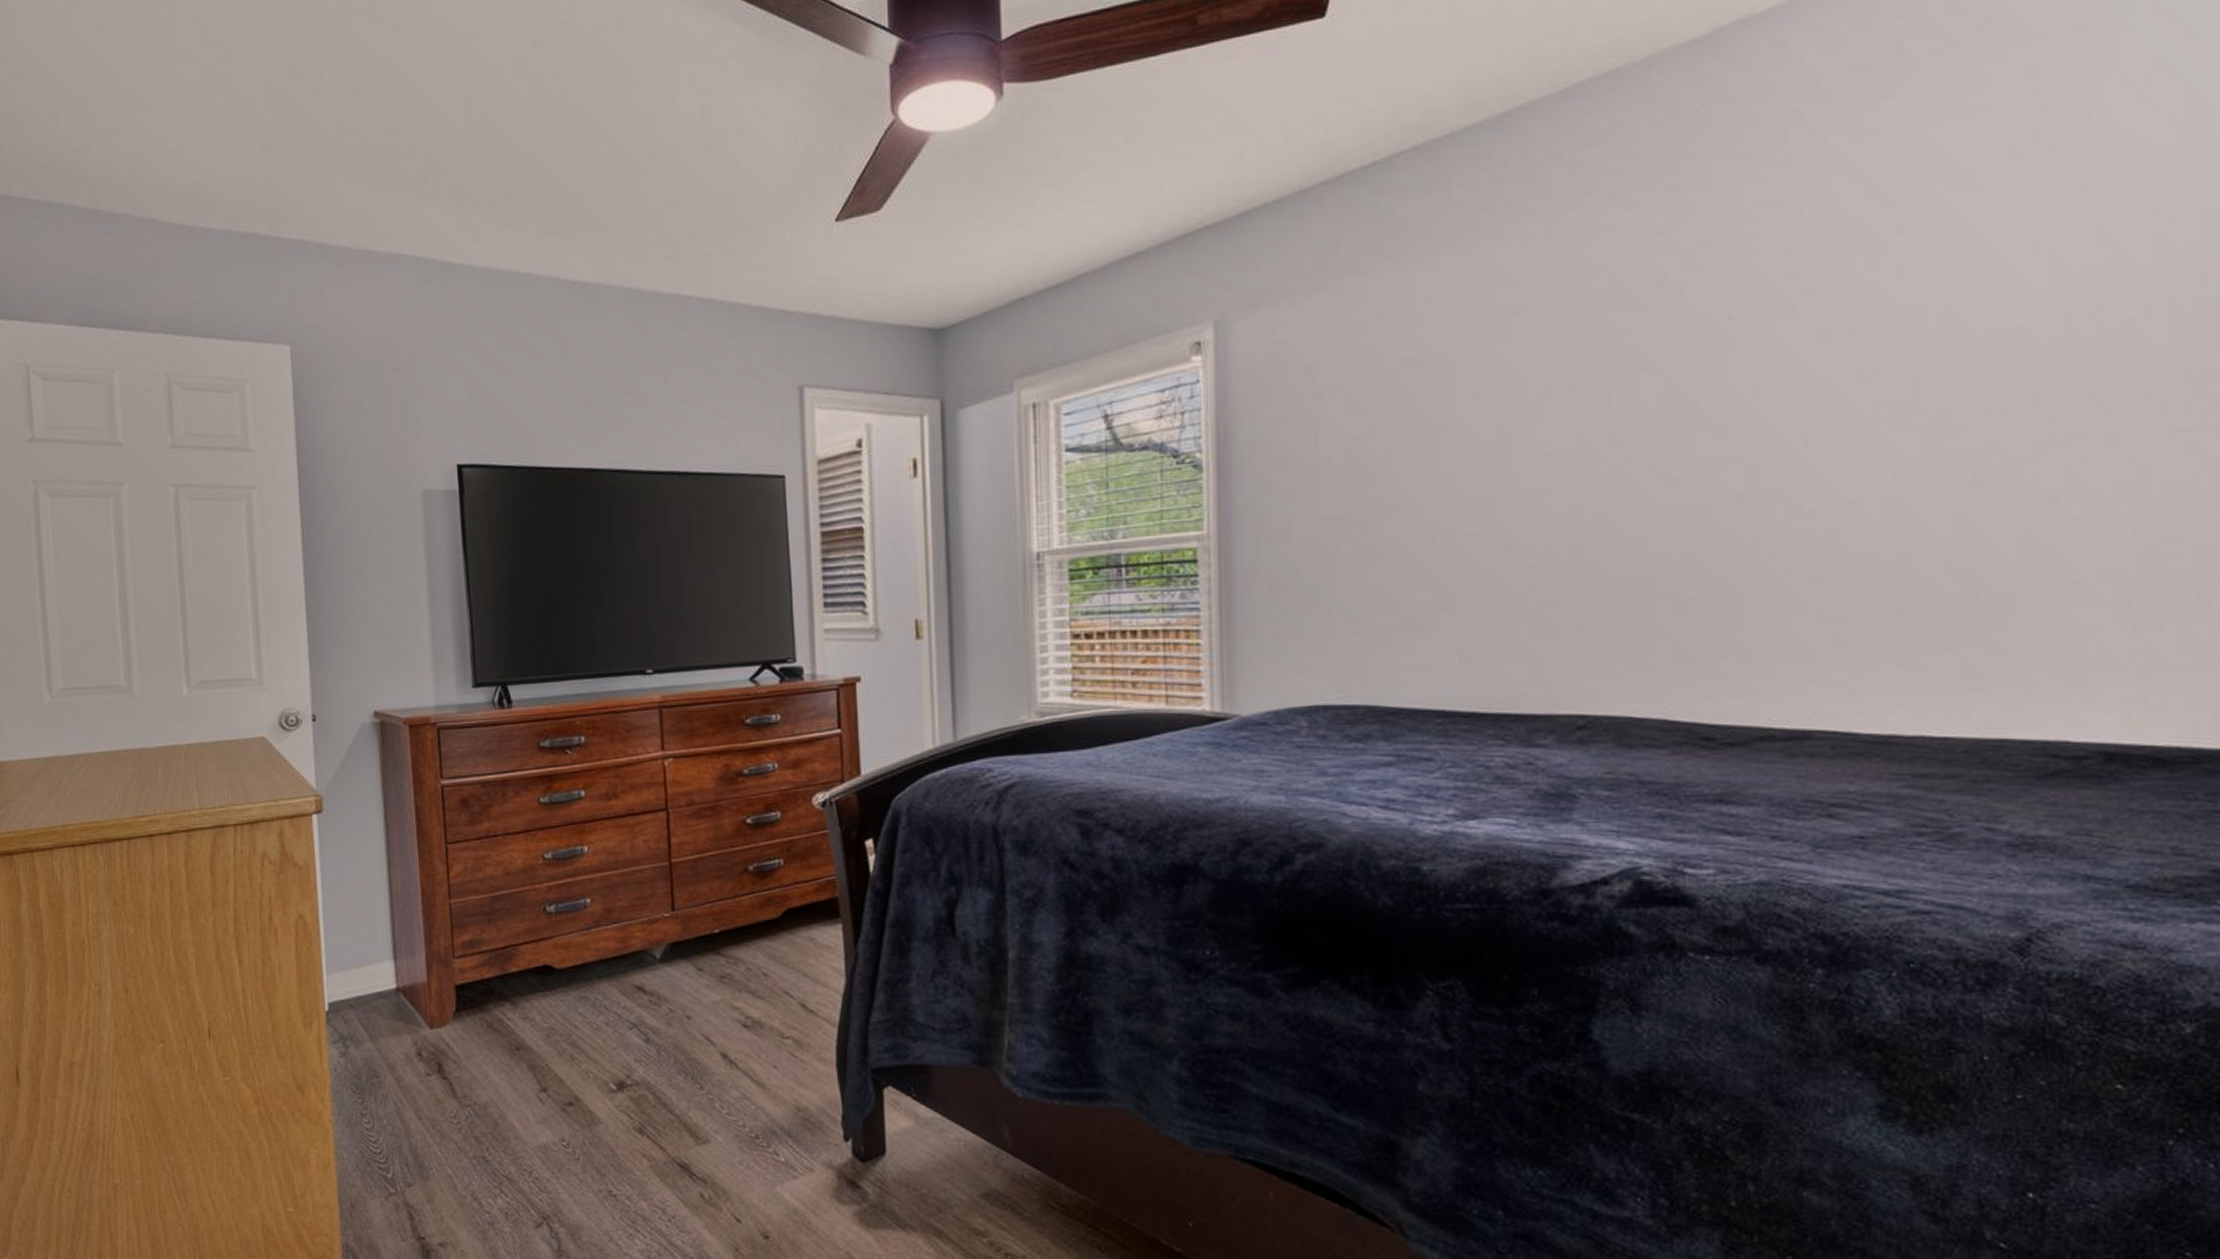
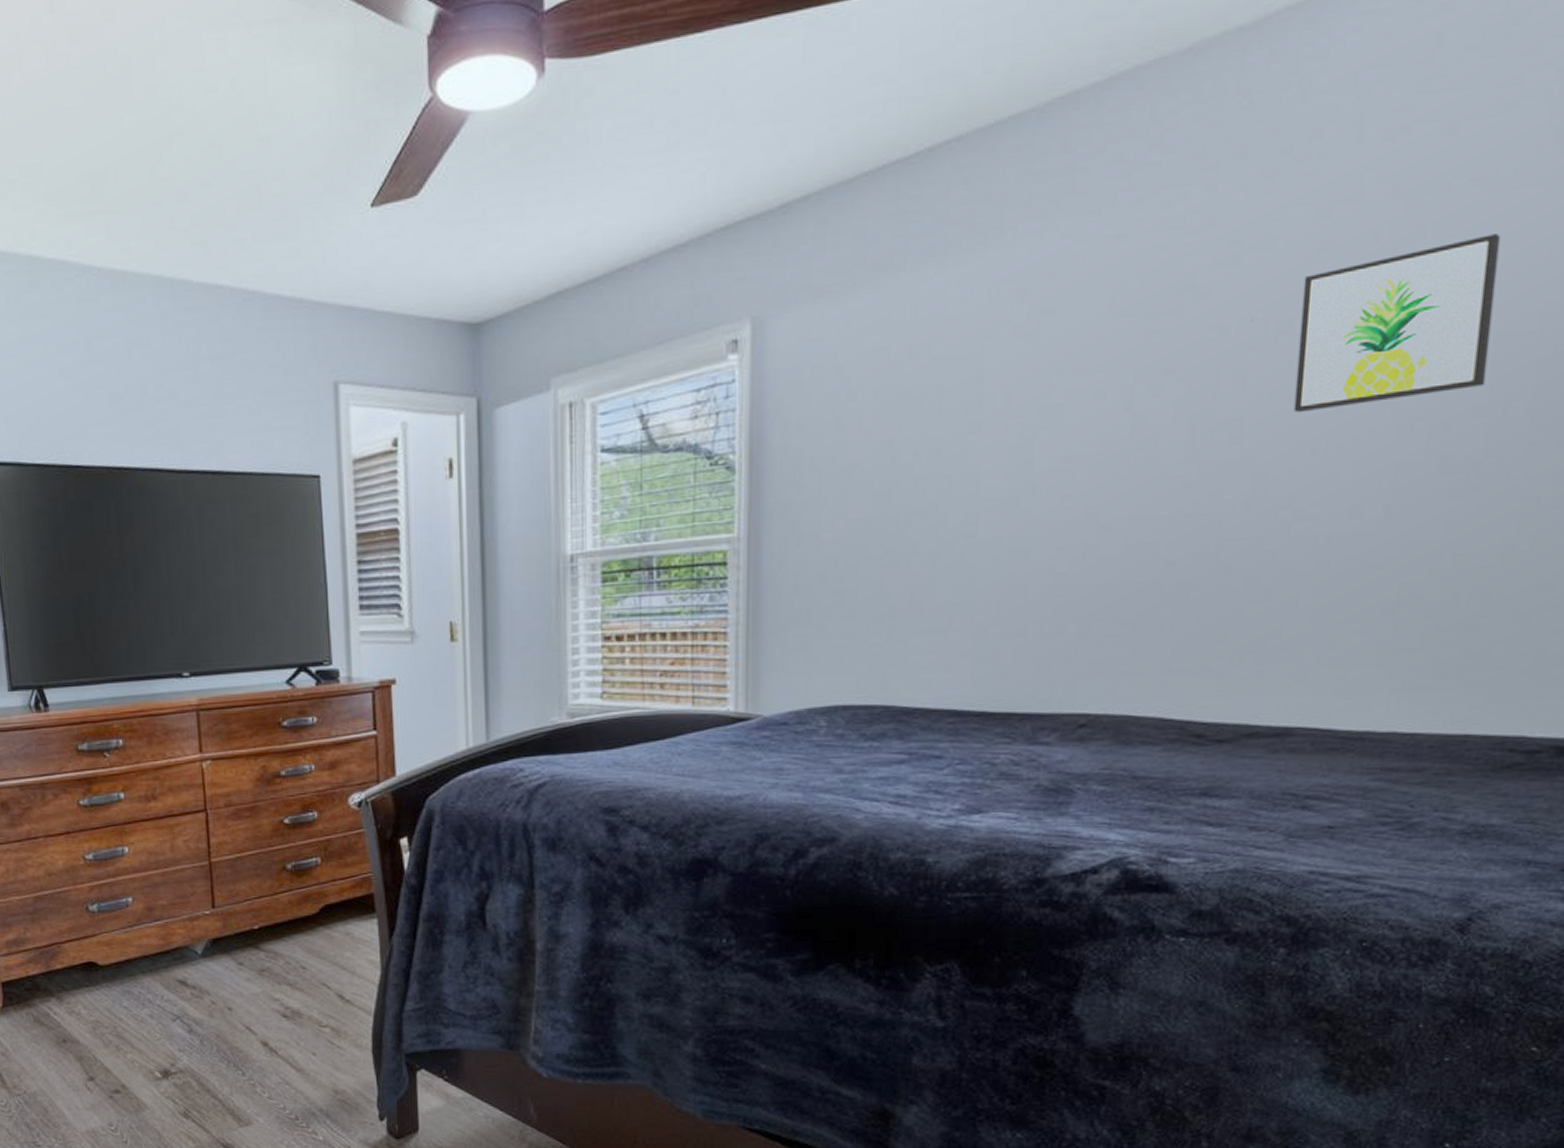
wall art: none [1780,230,1984,408] -> present [1293,234,1501,413]

